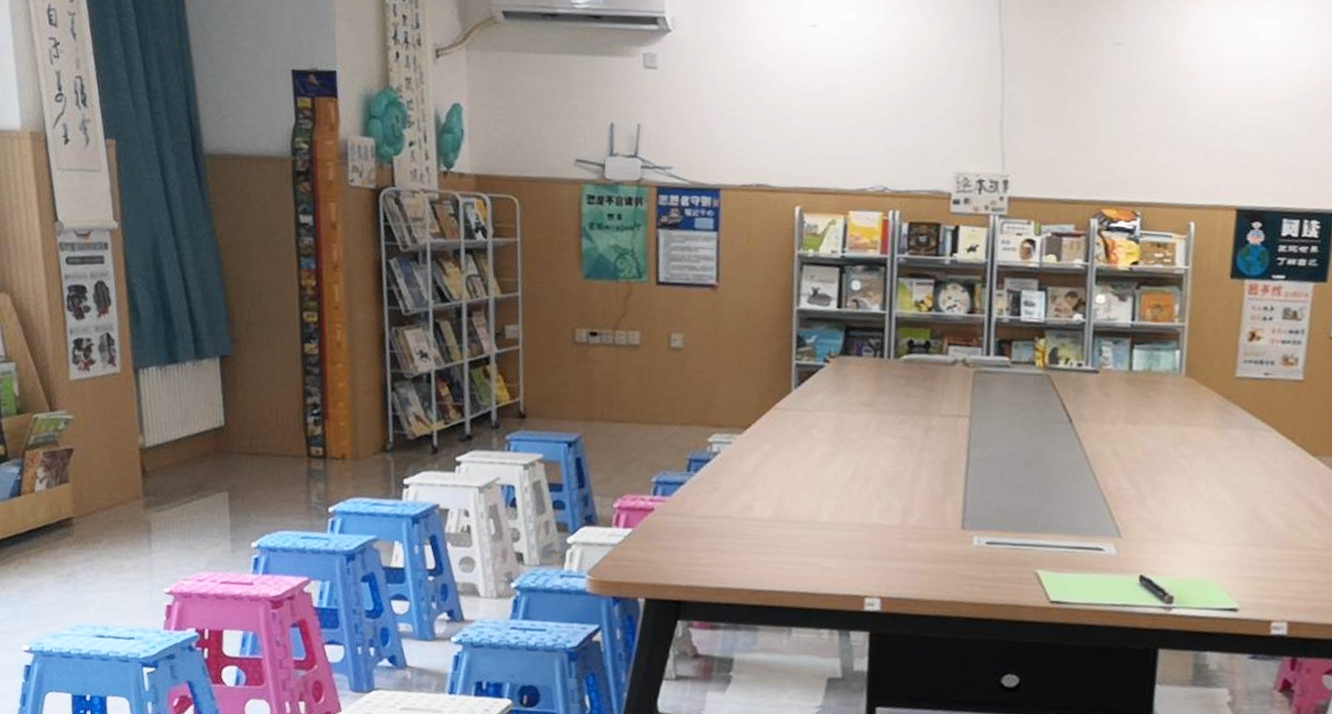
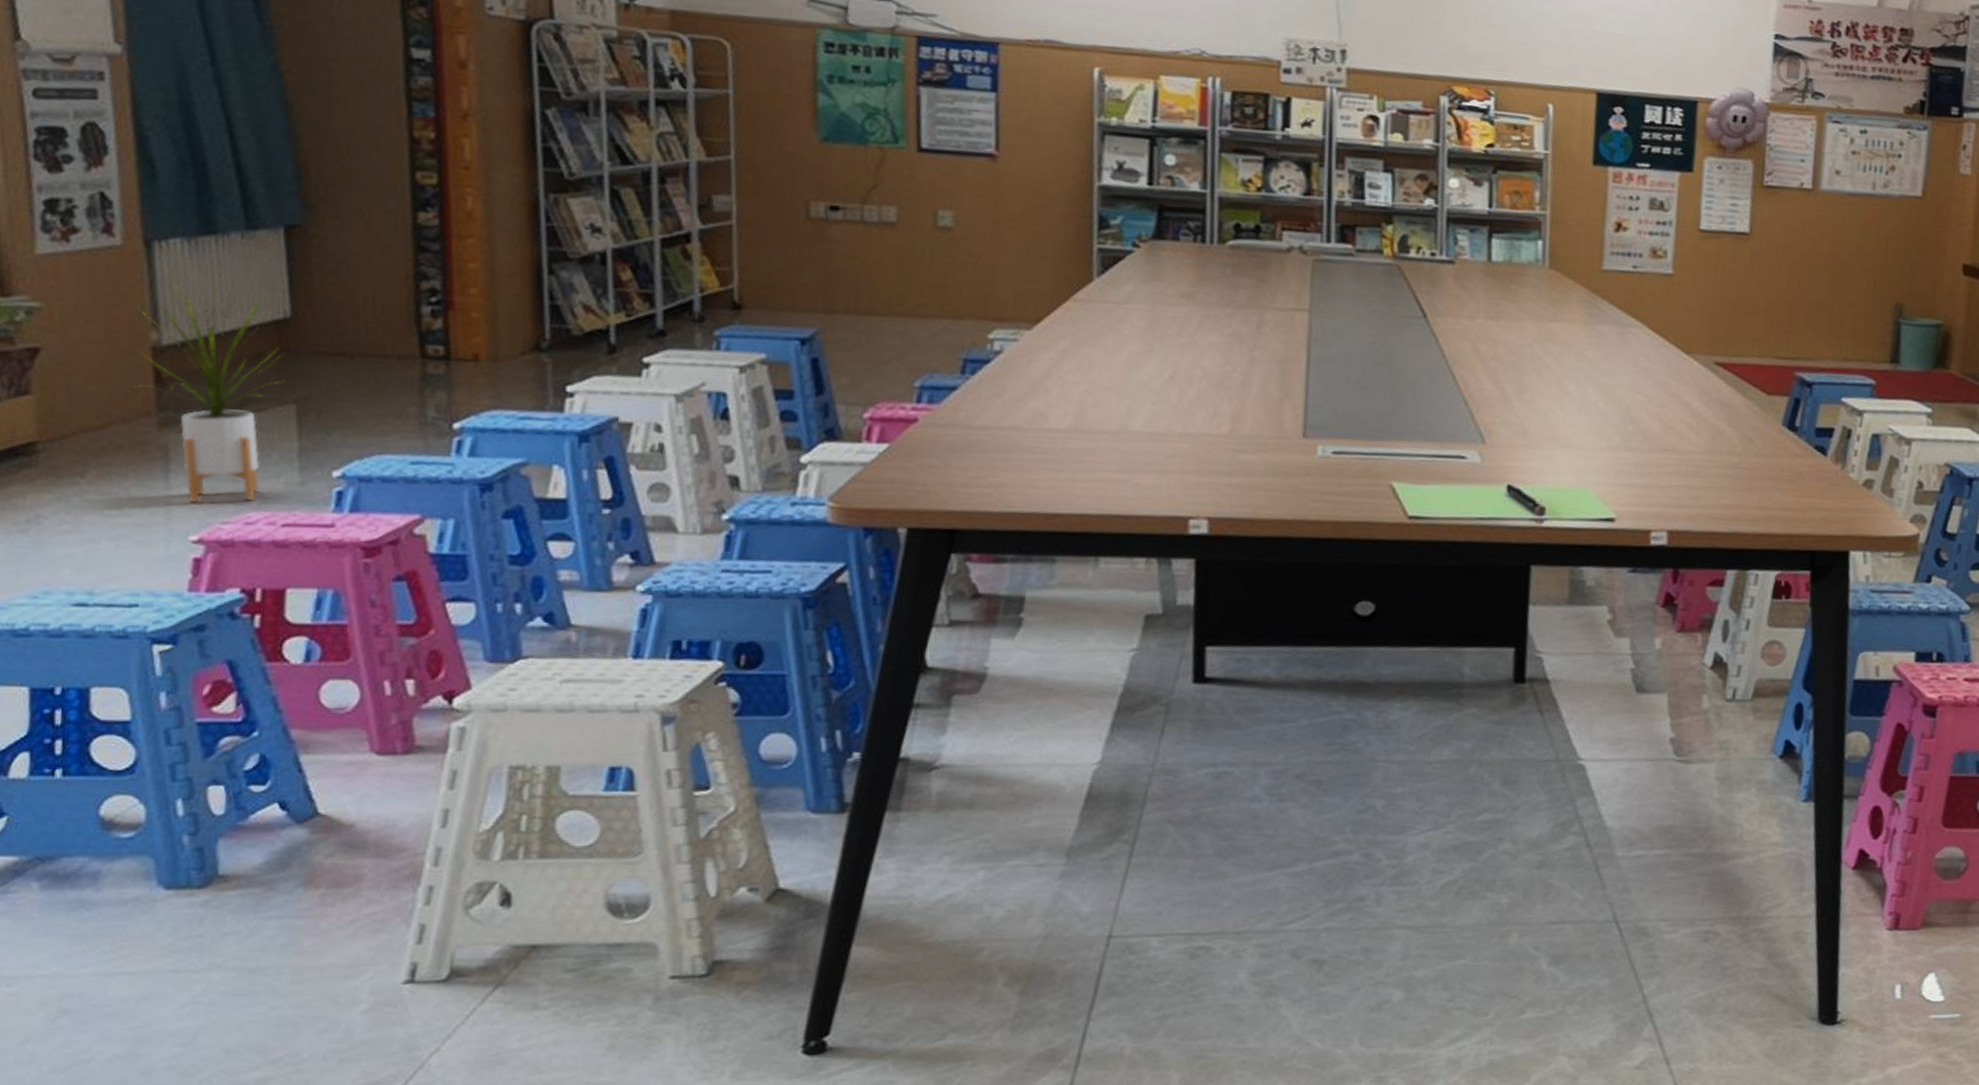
house plant: none [128,396,221,565] -> present [132,278,285,504]

